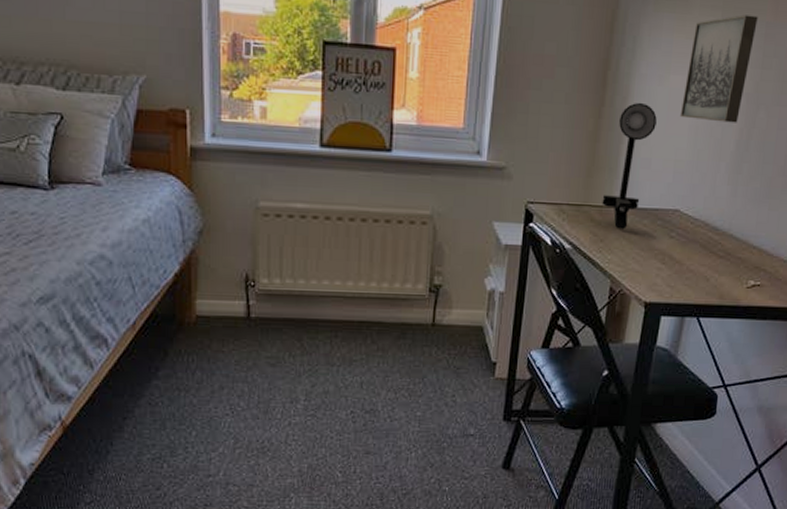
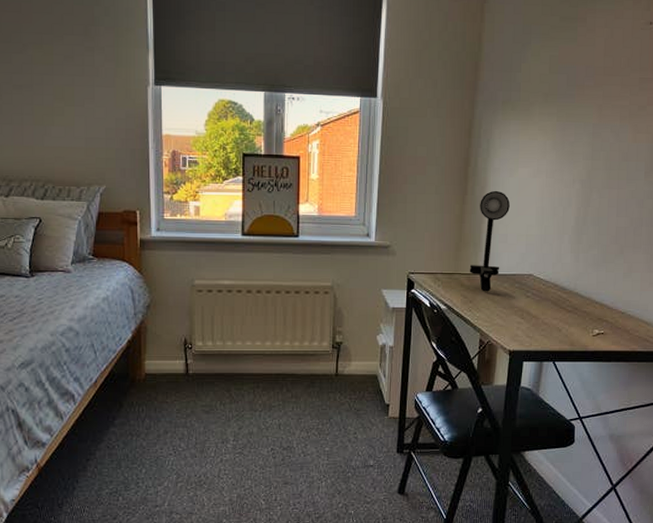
wall art: present [679,15,758,123] -> none [528,119,586,204]

